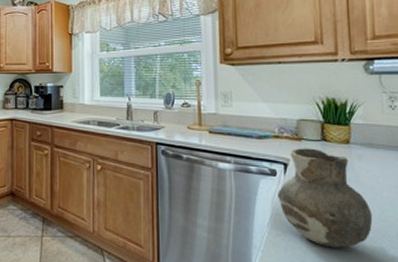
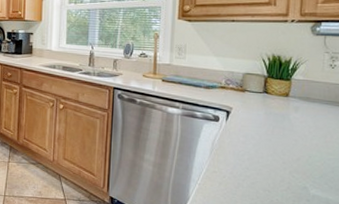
ceramic pitcher: present [278,148,373,248] -> none [218,98,301,186]

